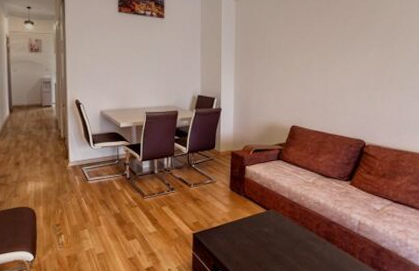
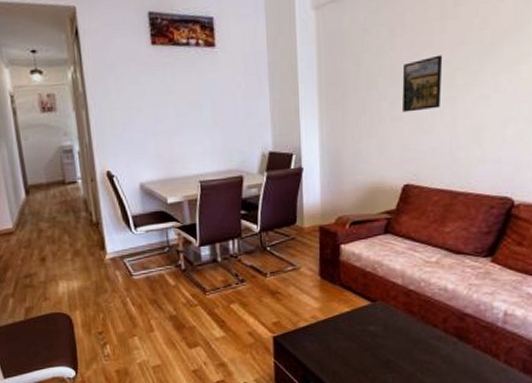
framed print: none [292,39,320,76] -> present [402,55,443,113]

